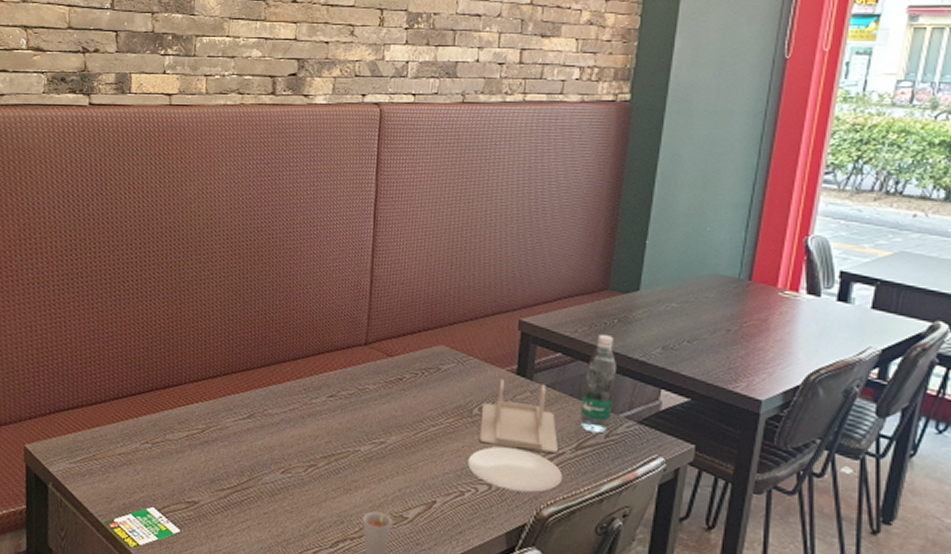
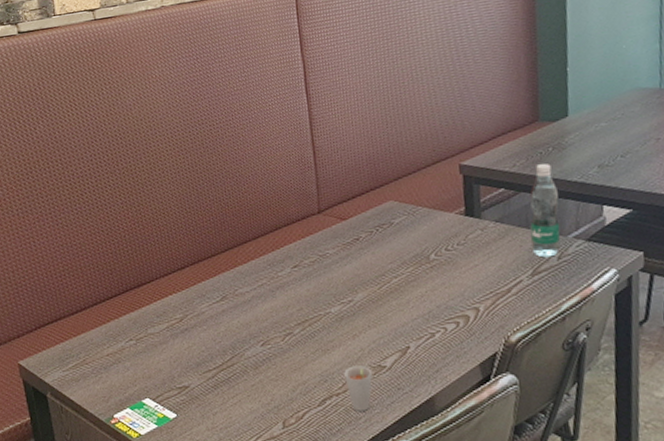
plate: present [468,446,563,494] -> none [433,284,525,325]
napkin holder: present [479,379,559,453] -> none [437,220,517,286]

